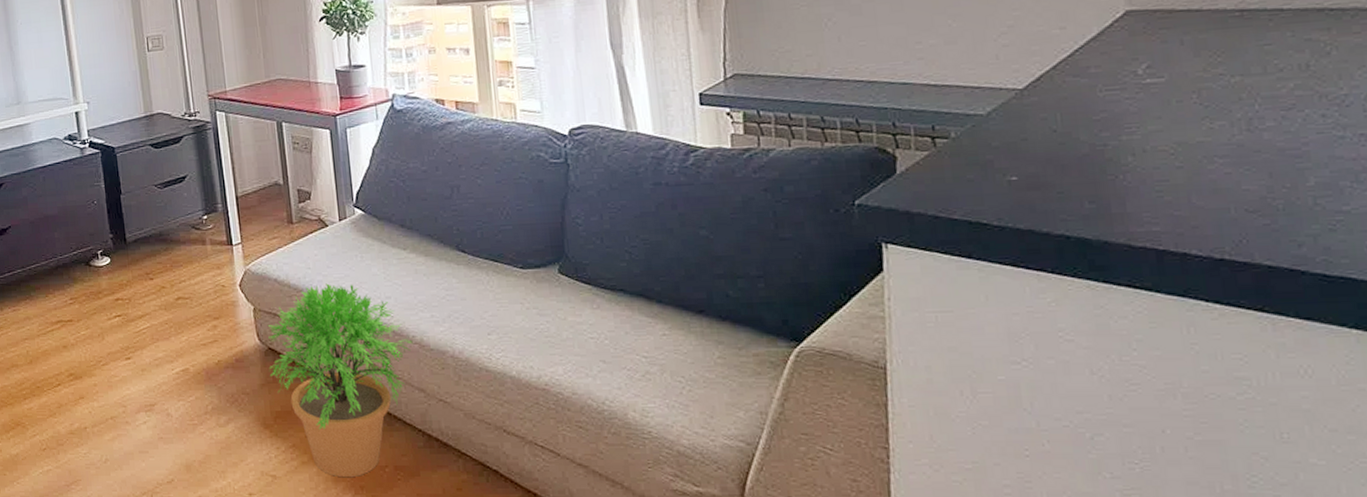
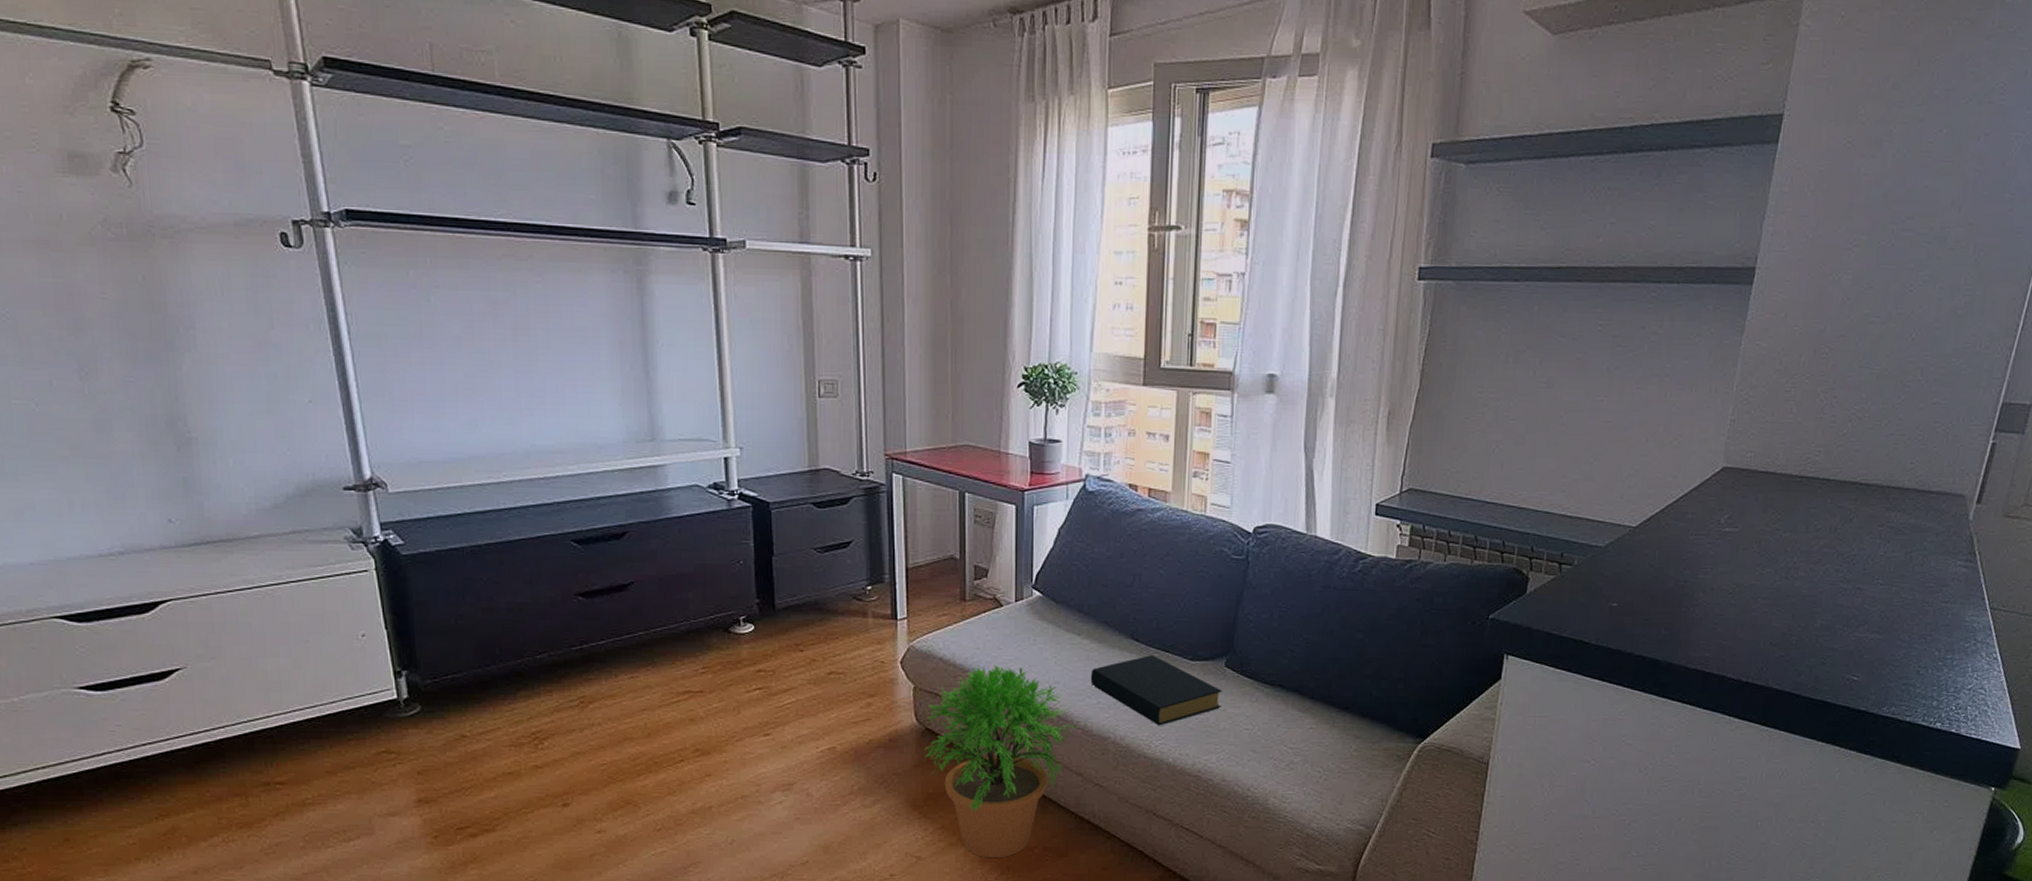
hardback book: none [420,266,561,338] -> present [1090,655,1223,726]

